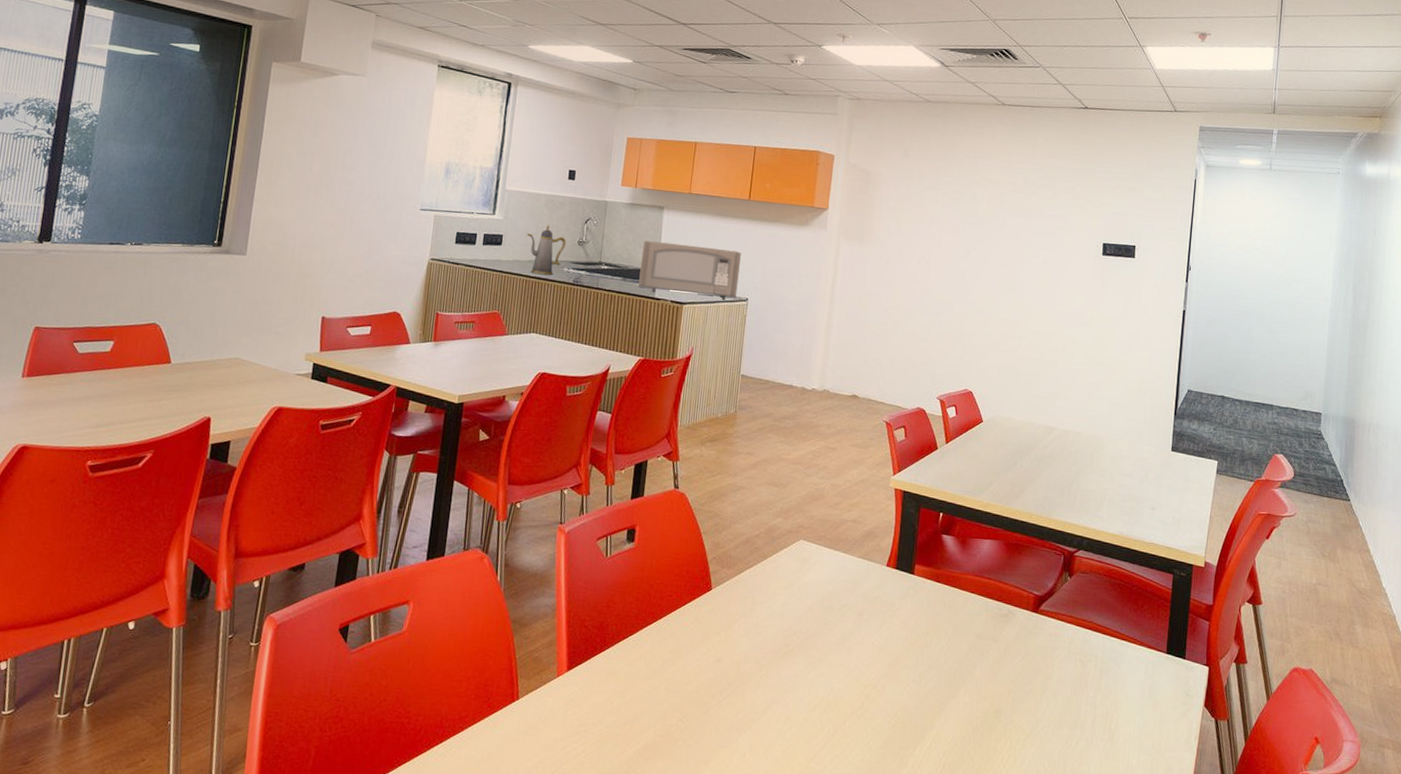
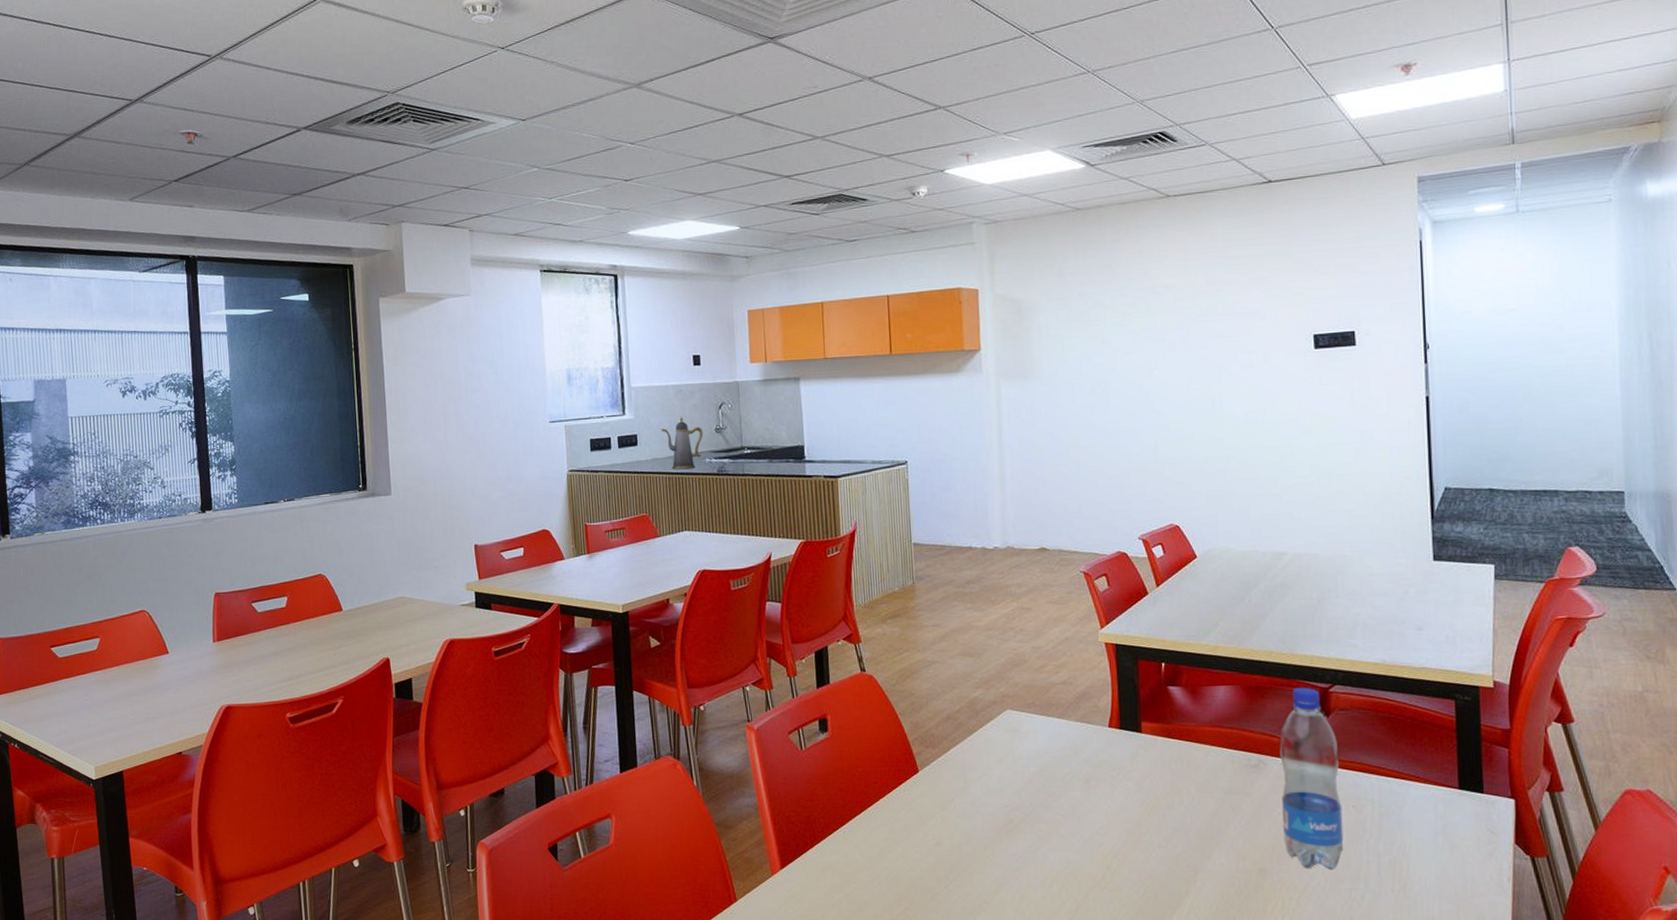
microwave: present [638,240,741,301] -> none [784,412,894,471]
bottle: none [1019,548,1076,717] -> present [1279,687,1344,870]

